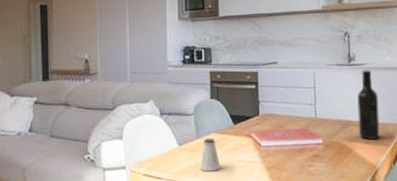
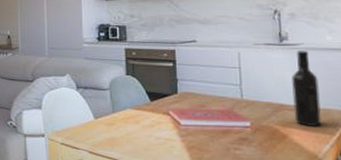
saltshaker: present [200,138,220,172] -> none [116,113,137,146]

